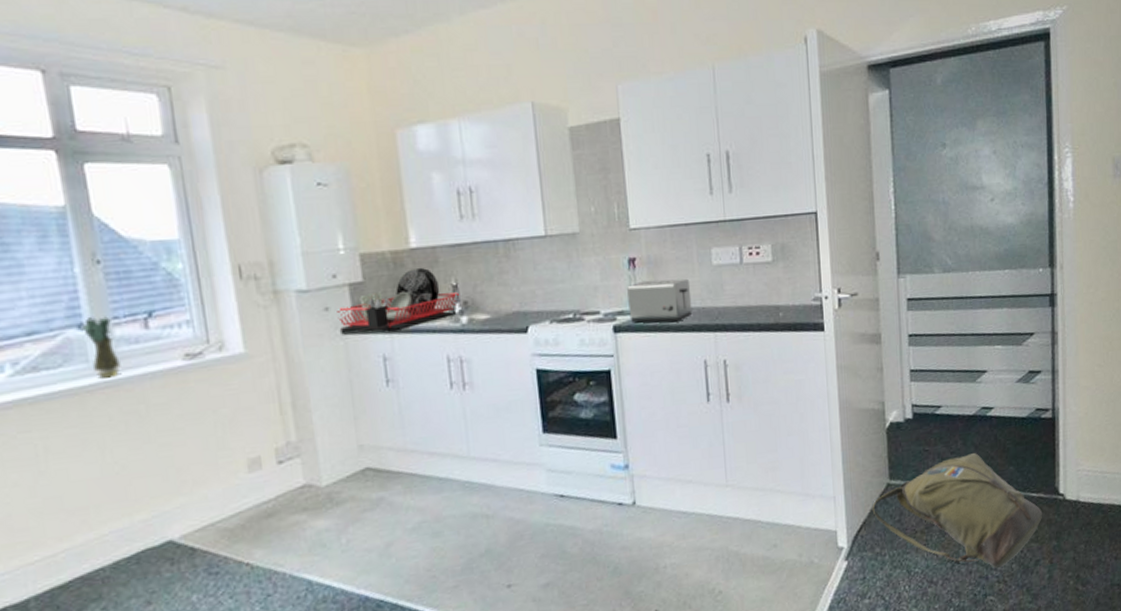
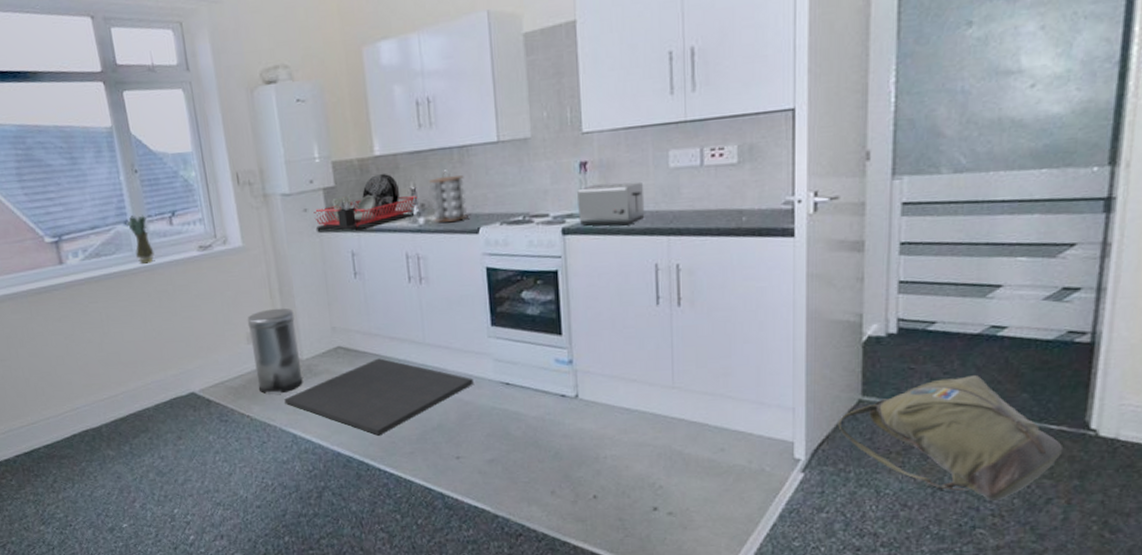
pedal bin: none [248,425,322,534] -> present [247,308,303,395]
doormat: none [296,478,525,571] -> present [284,358,473,436]
spice rack: none [473,264,516,322] -> present [429,170,468,223]

